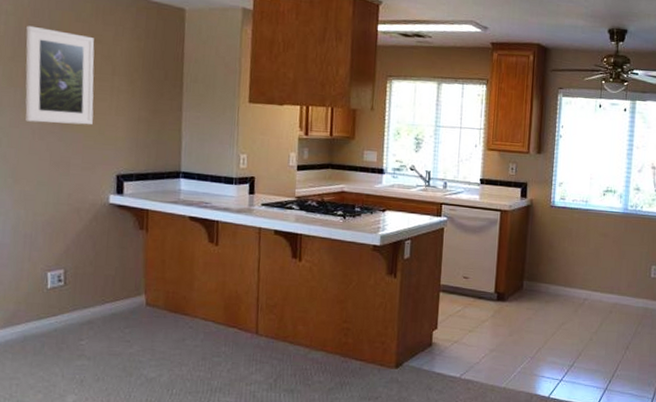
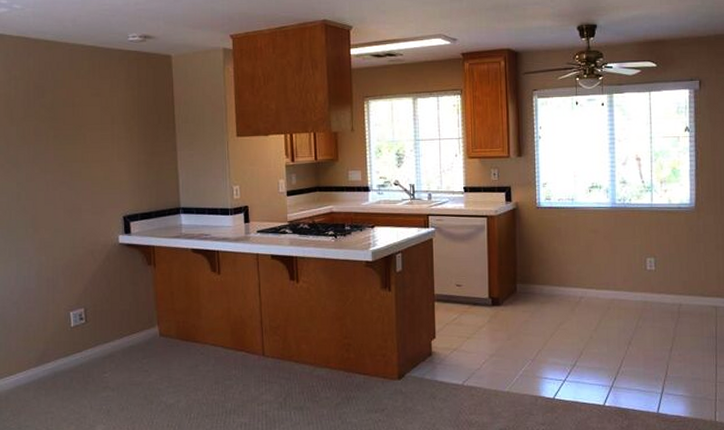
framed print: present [25,25,95,125] -> none [34,87,98,175]

